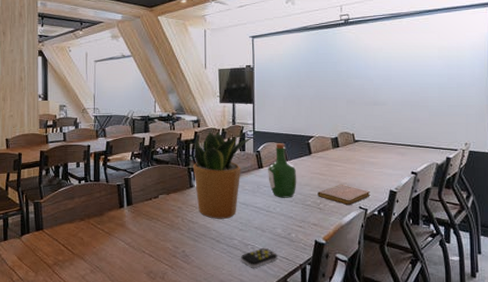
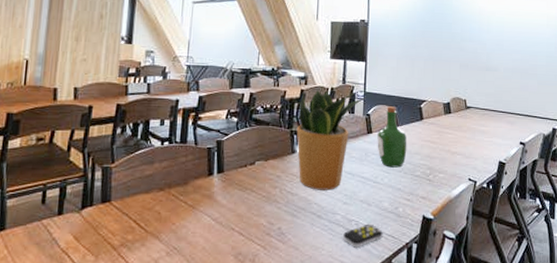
notebook: present [317,184,371,206] -> none [427,153,480,177]

